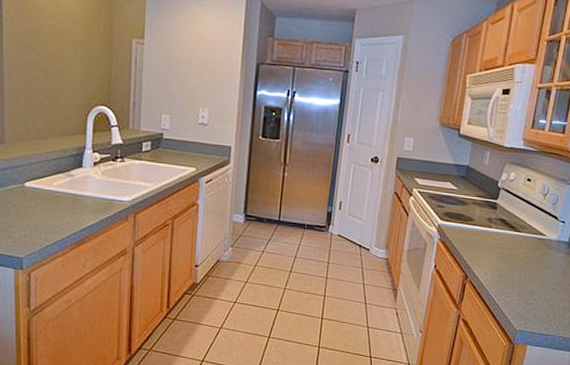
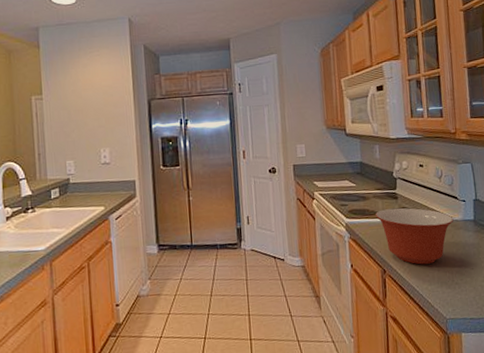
mixing bowl: none [470,217,548,277] -> present [376,208,454,265]

